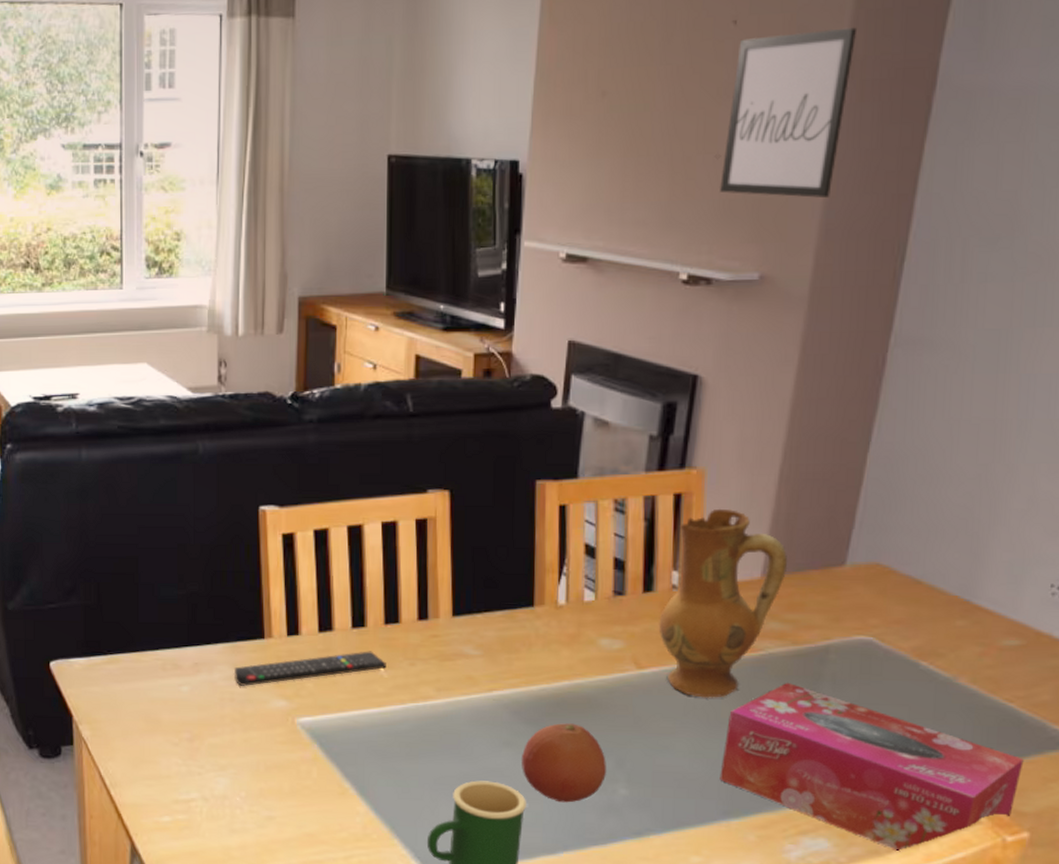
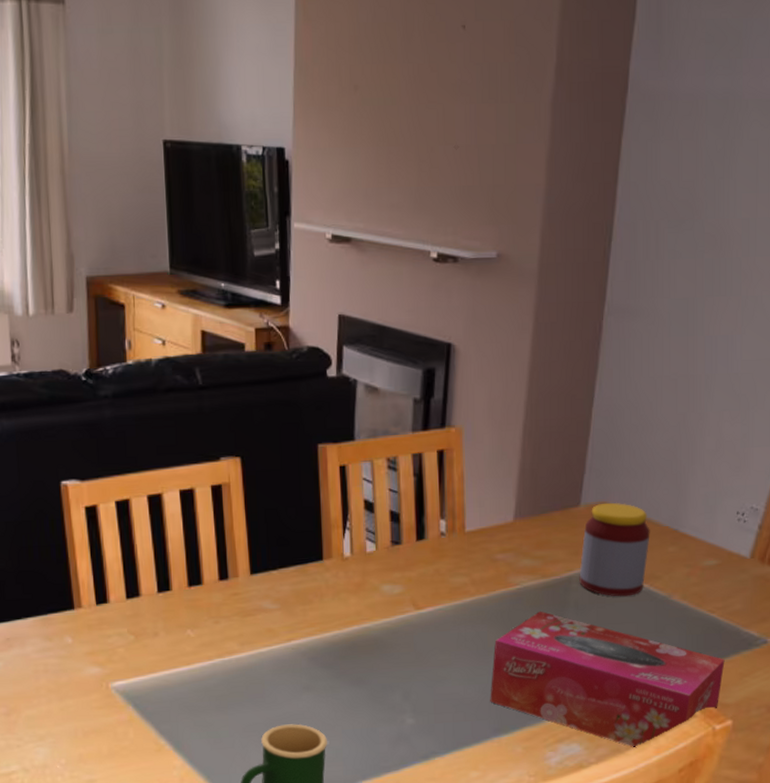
remote control: present [233,651,386,686] -> none [45,613,193,657]
fruit: present [522,723,606,803] -> none [321,664,395,737]
ceramic jug: present [659,508,788,698] -> none [431,461,535,631]
wall art: present [720,27,858,198] -> none [460,36,564,185]
jar: none [839,563,934,674] -> present [579,502,650,597]

